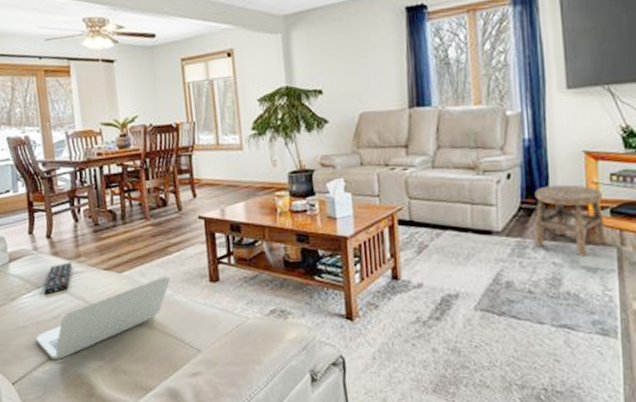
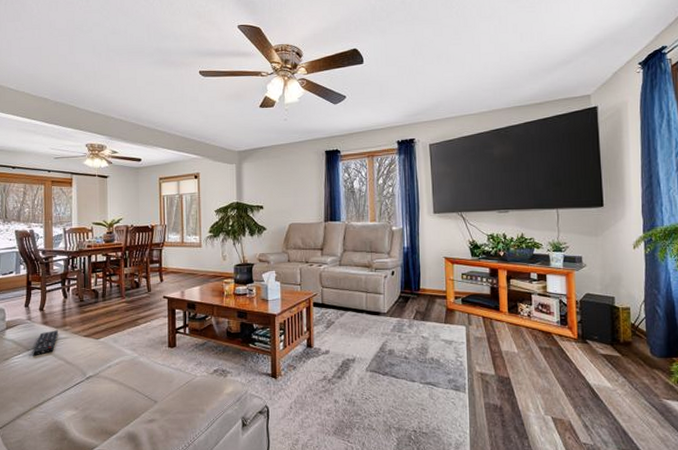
laptop: present [36,276,170,359] -> none [22,342,137,409]
stool: present [534,184,608,257] -> none [410,280,460,333]

